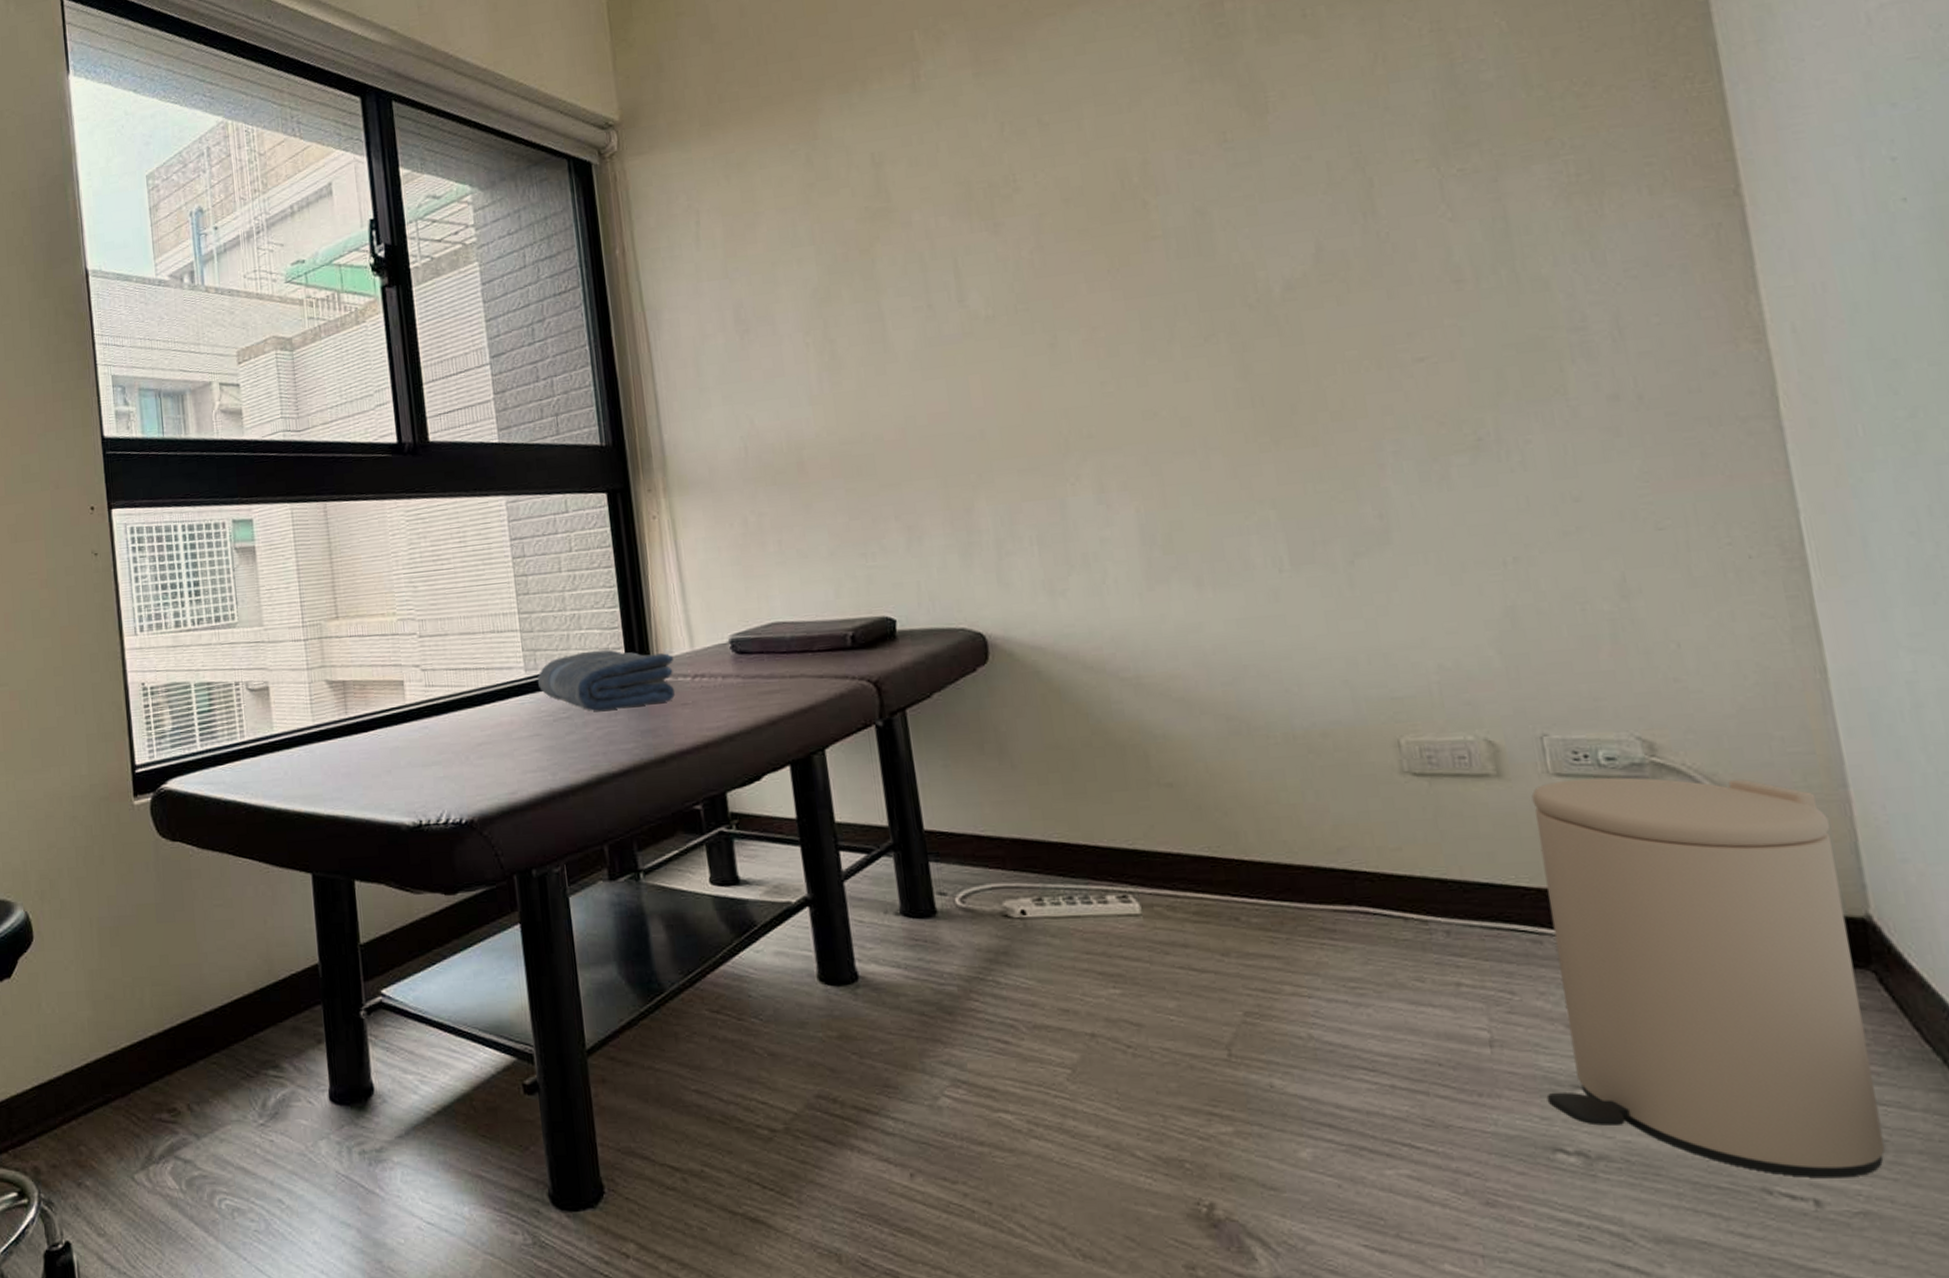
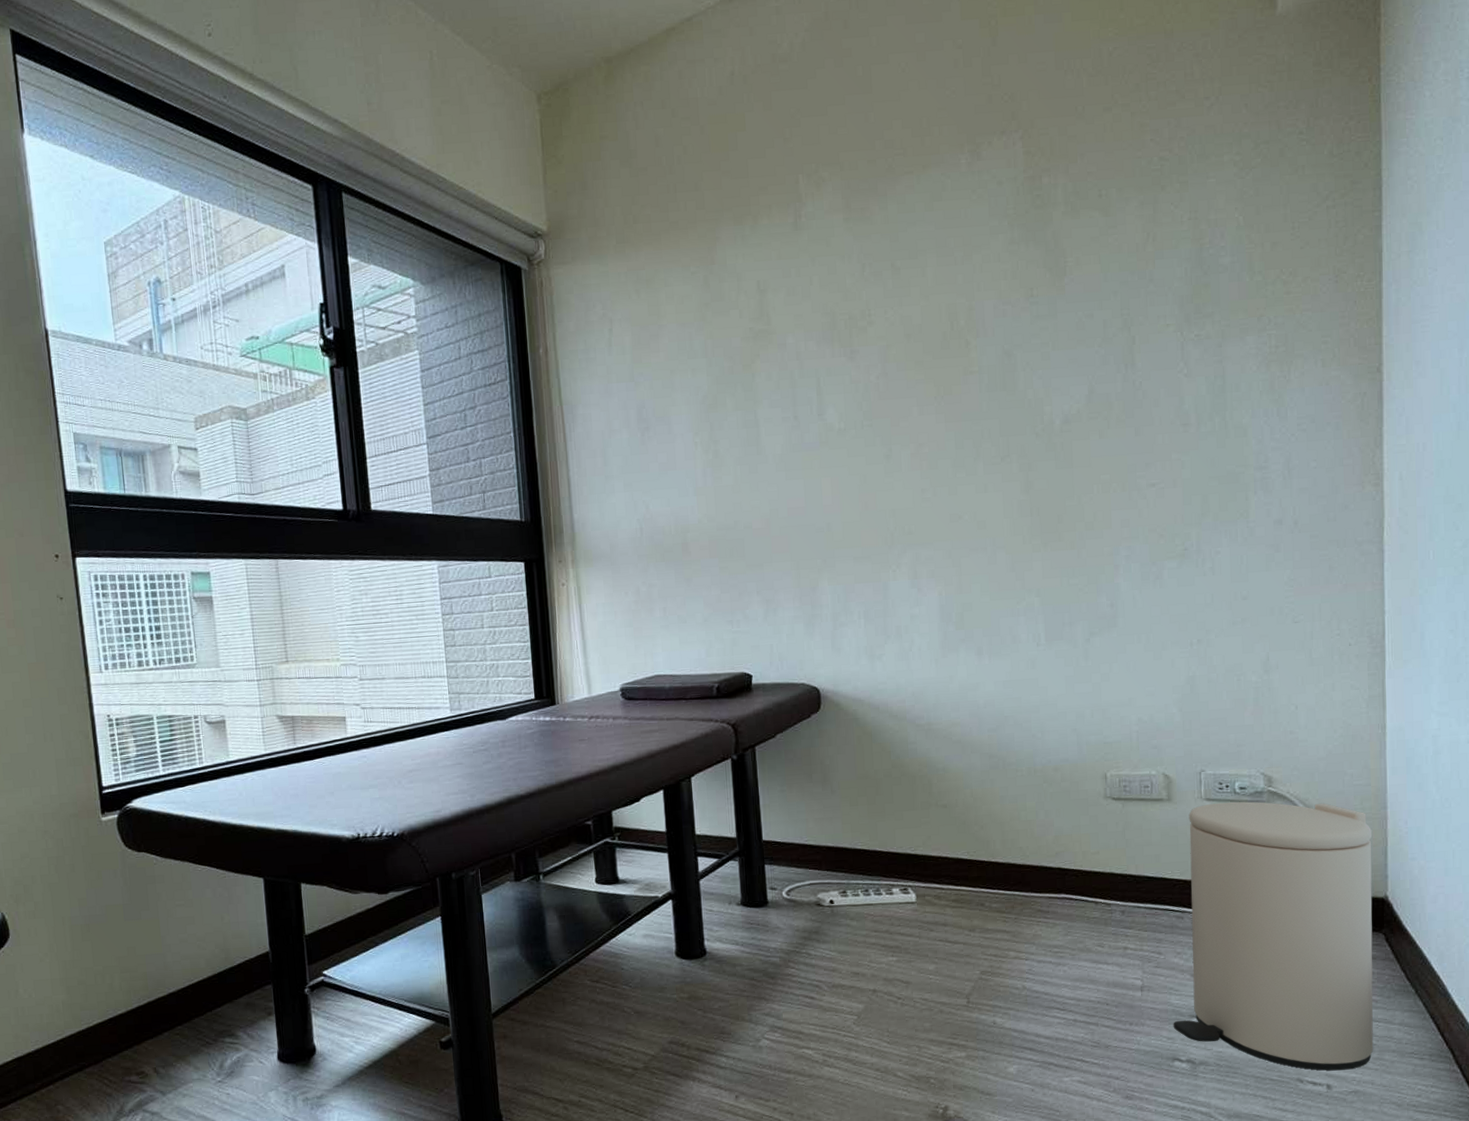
towel: present [538,649,675,712] -> none [461,694,575,745]

